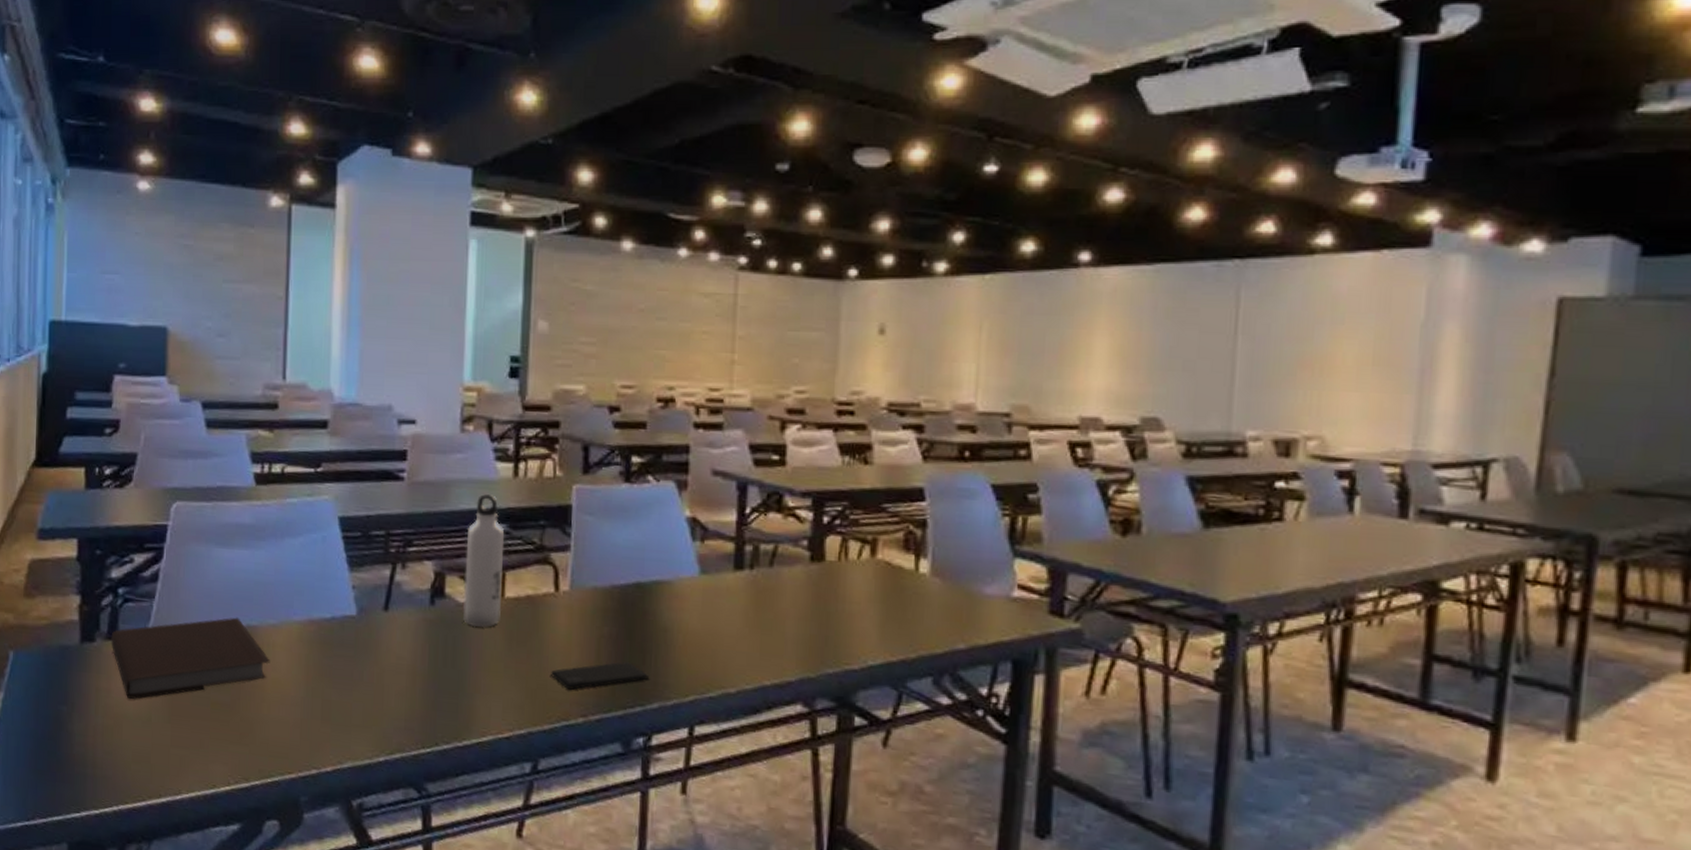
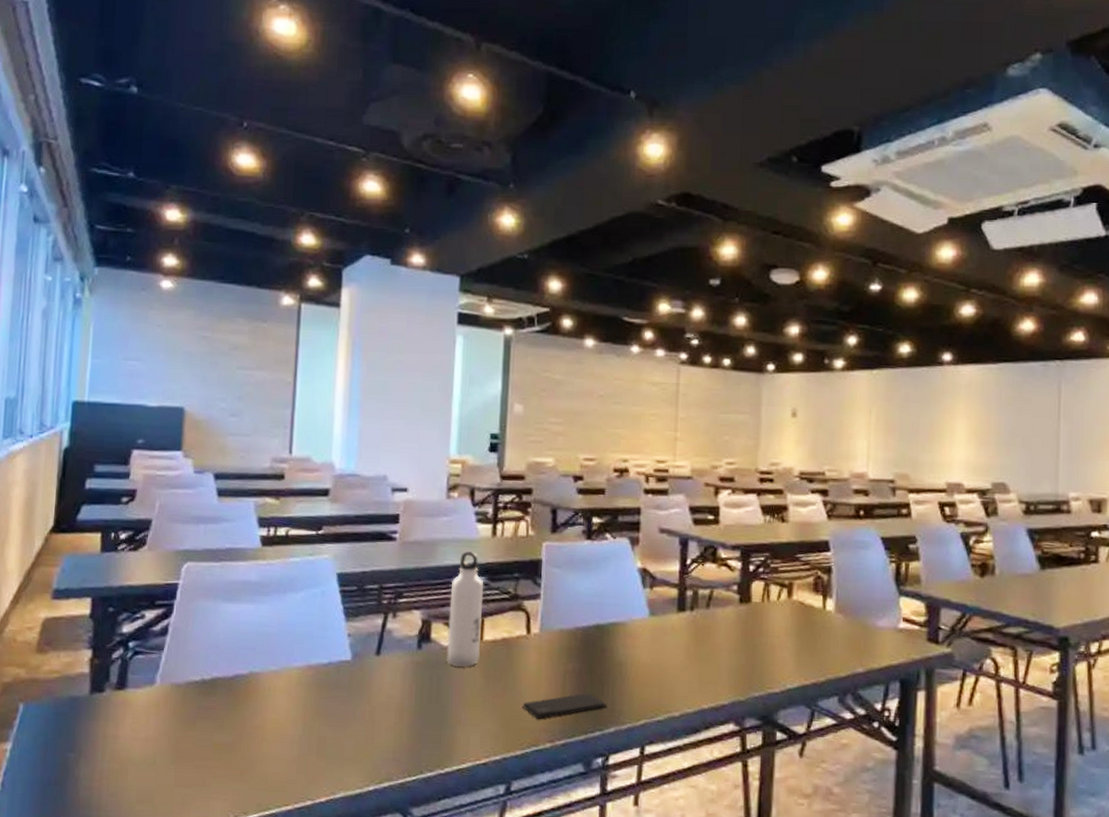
notebook: present [111,617,270,699] -> none [120,665,271,744]

